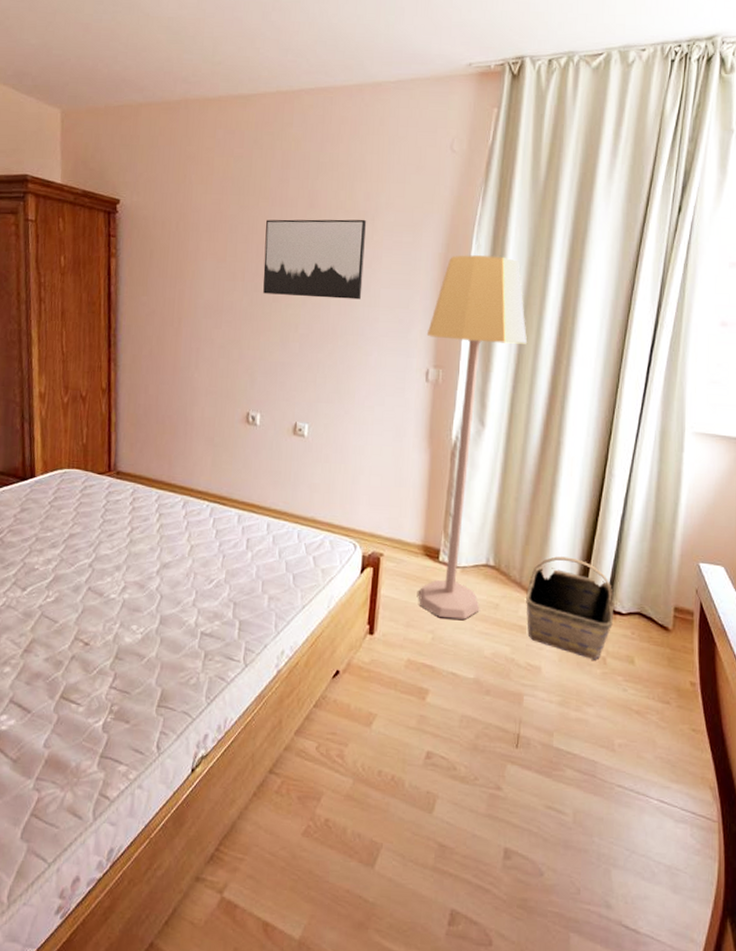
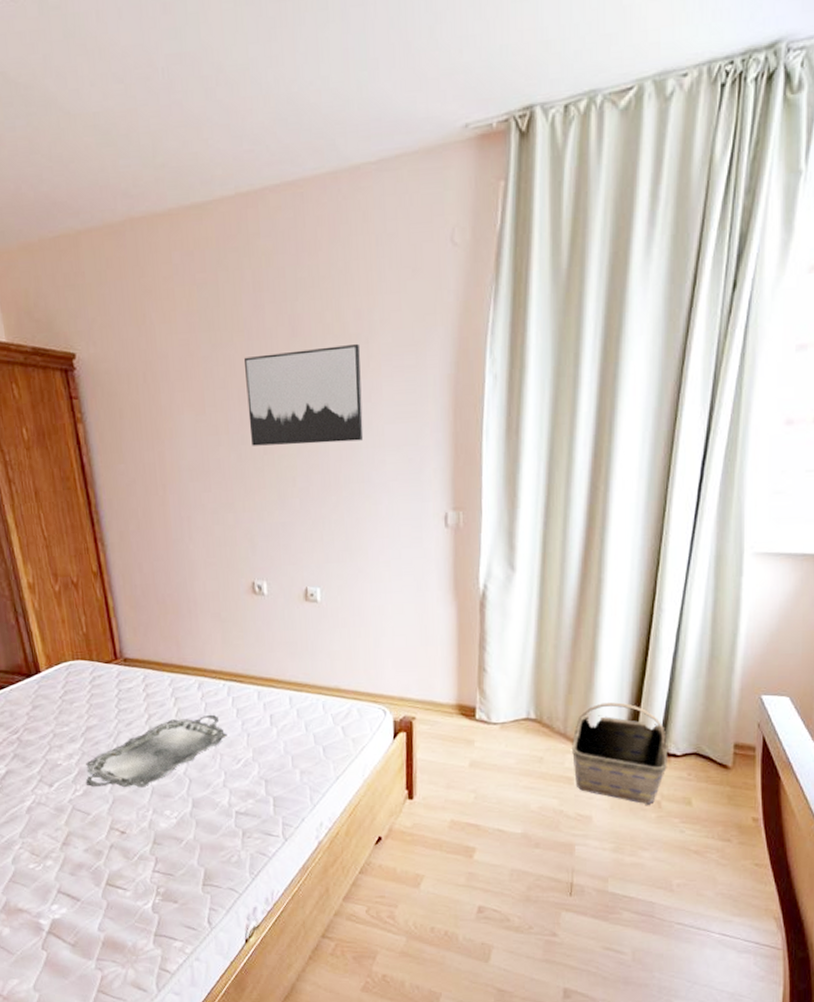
serving tray: none [58,533,204,599] -> present [85,714,228,788]
lamp: present [418,255,528,620] -> none [441,370,558,777]

